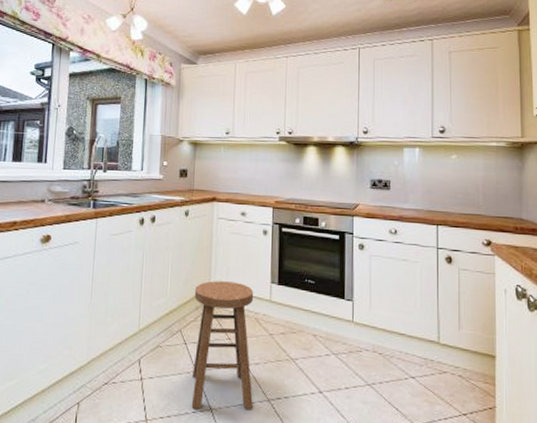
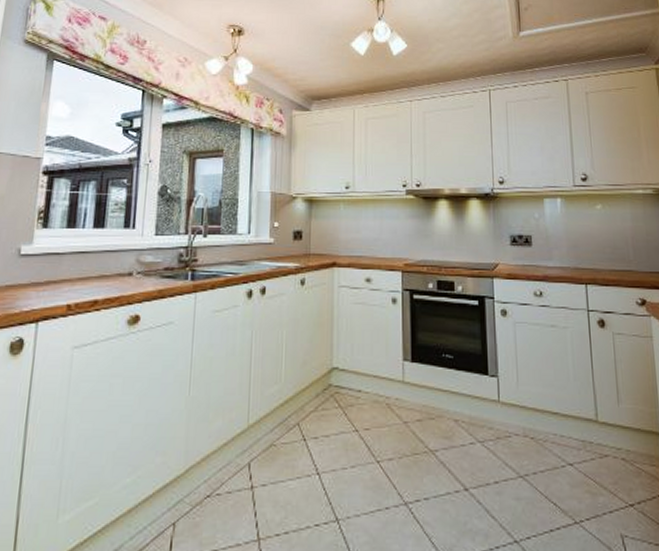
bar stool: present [191,281,254,409] -> none [313,361,387,521]

